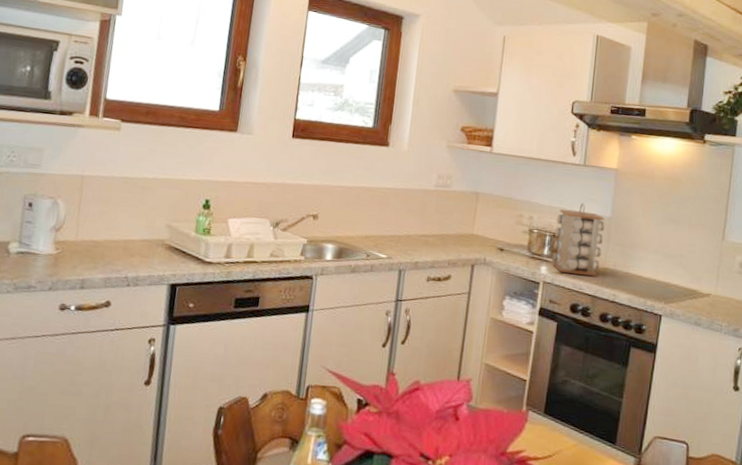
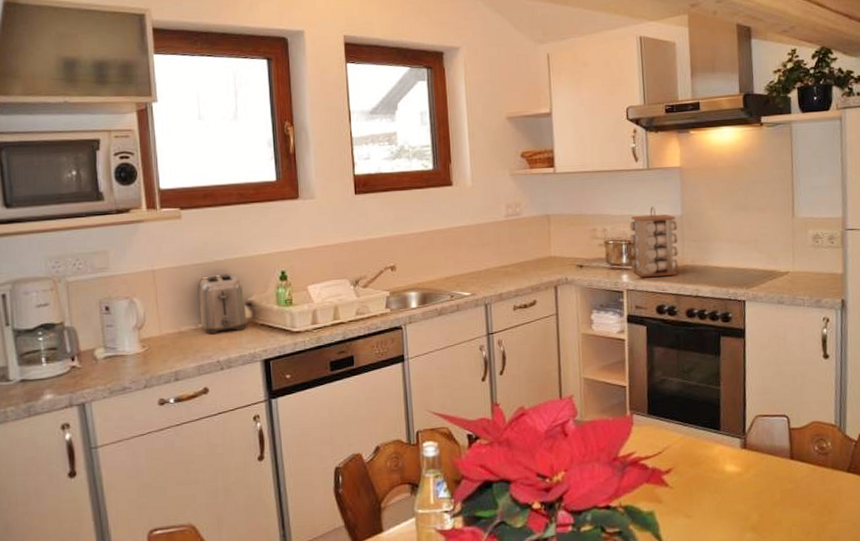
toaster: none [116,191,166,251] -> present [198,274,248,335]

